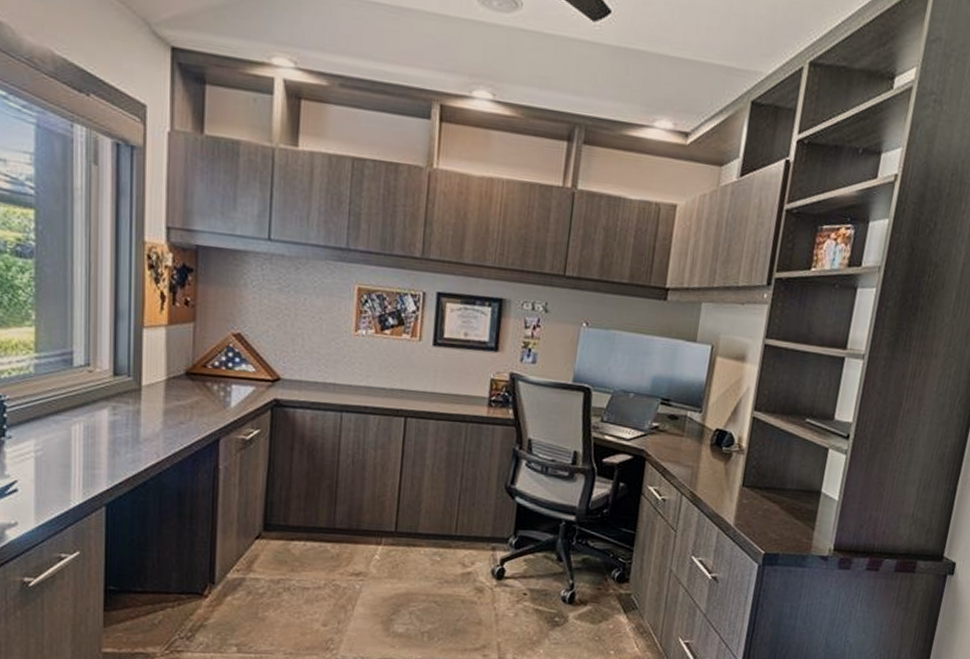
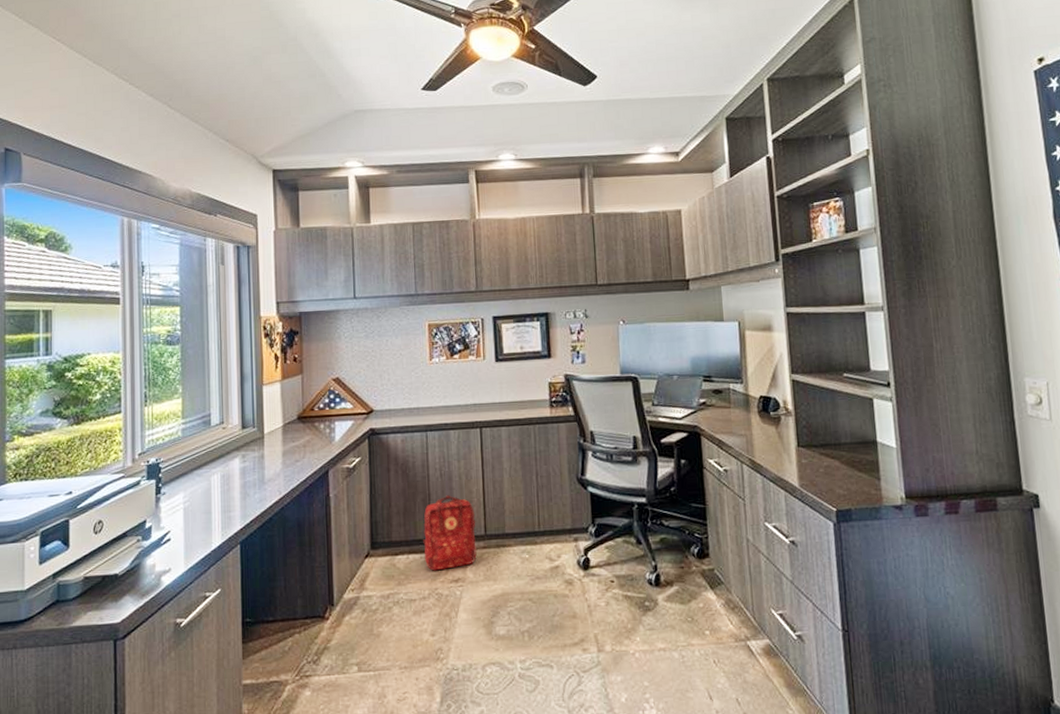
backpack: none [323,485,387,562] -> present [423,495,477,571]

